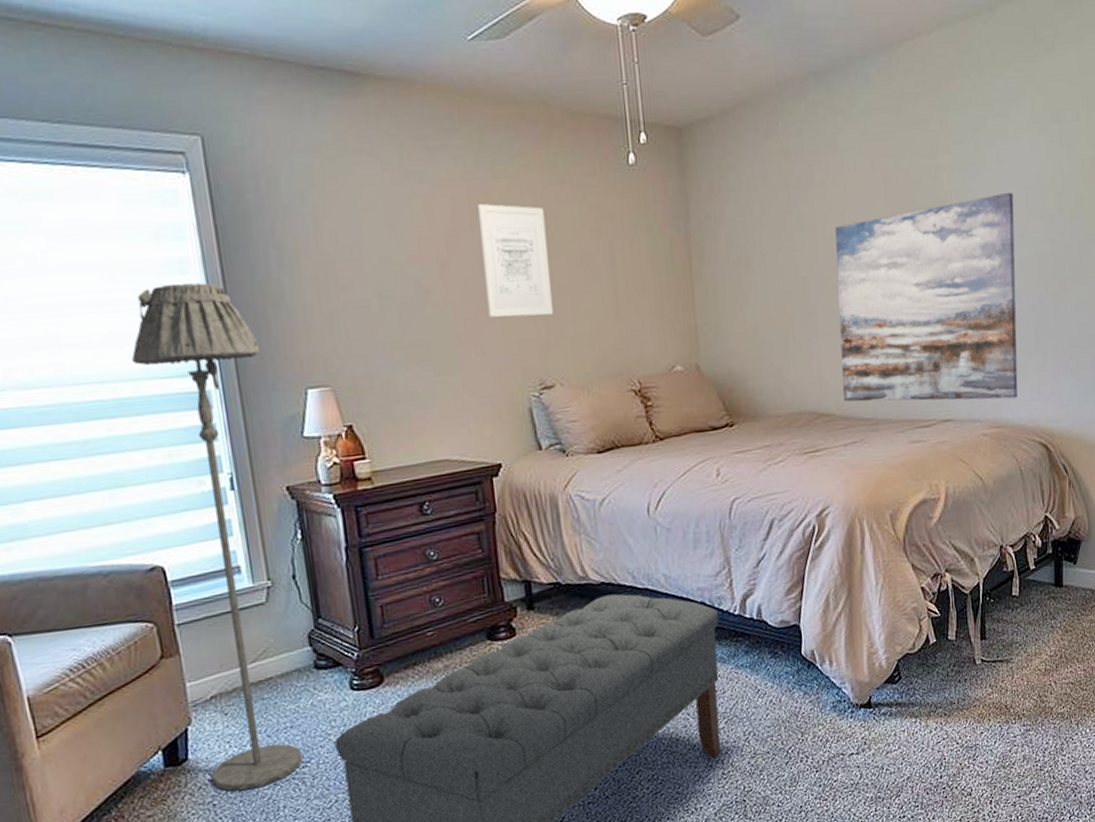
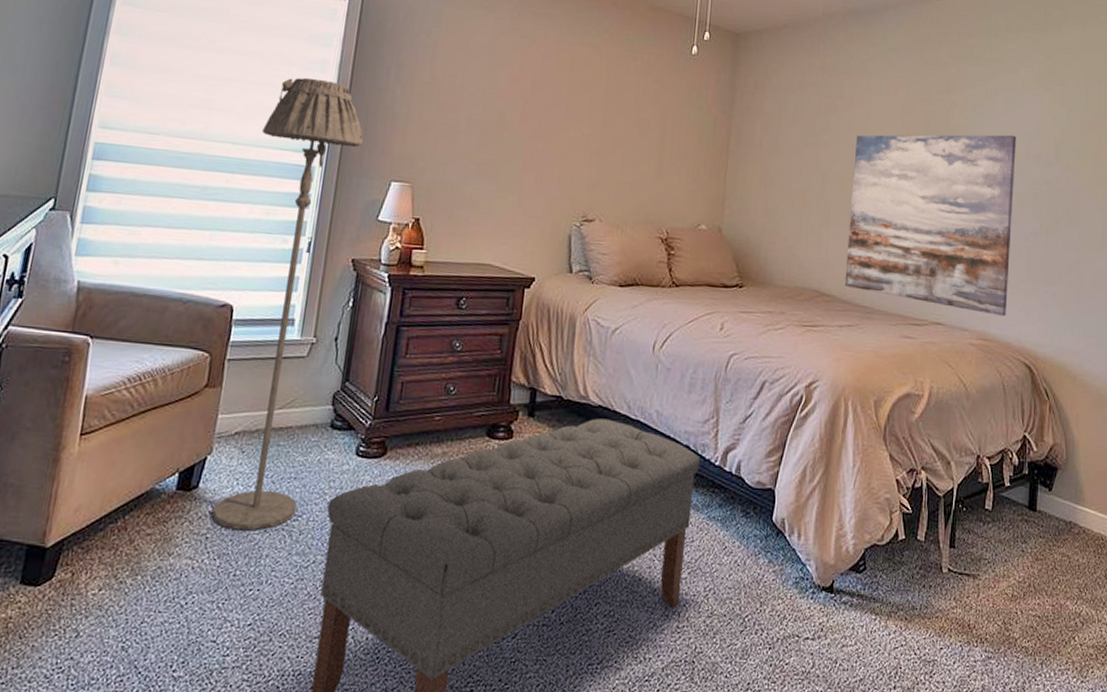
wall art: present [476,204,553,317] -> none [553,63,616,162]

